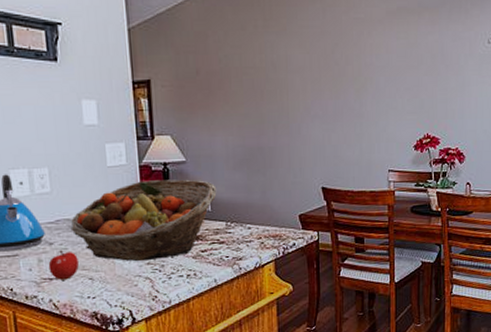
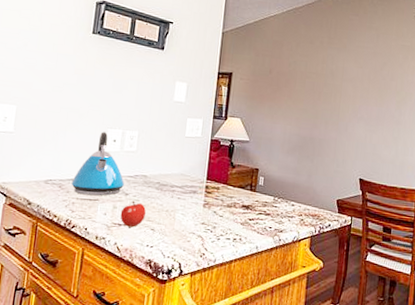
fruit basket: present [70,179,217,262] -> none [145,152,271,221]

